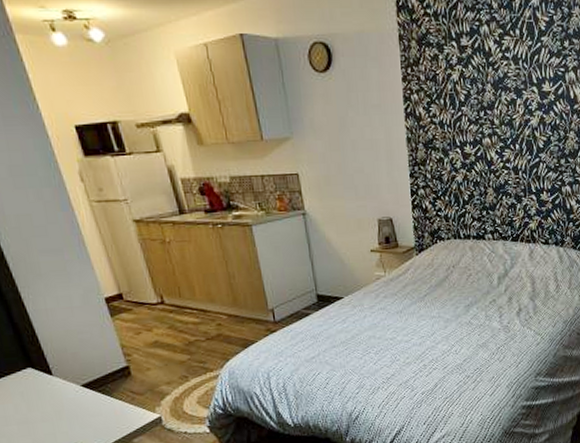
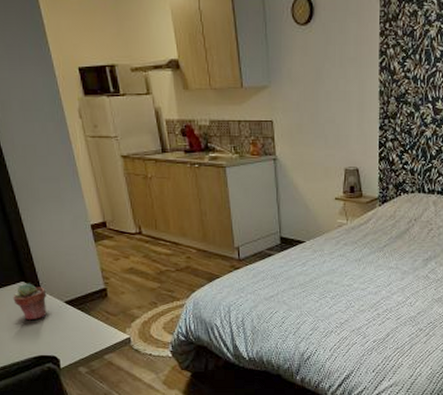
potted succulent: none [19,368,62,411] -> present [13,283,47,321]

